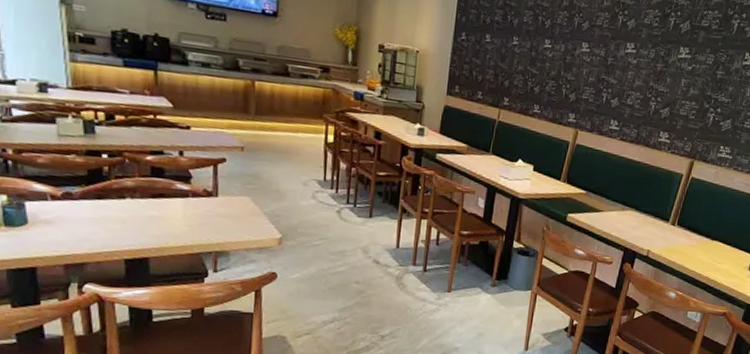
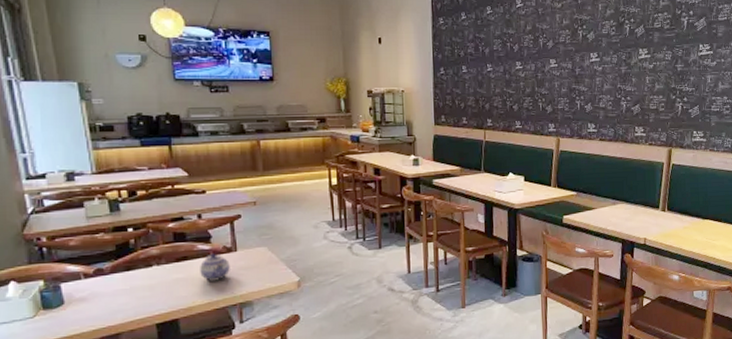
teapot: none [176,195,209,225] -> present [200,253,230,281]

